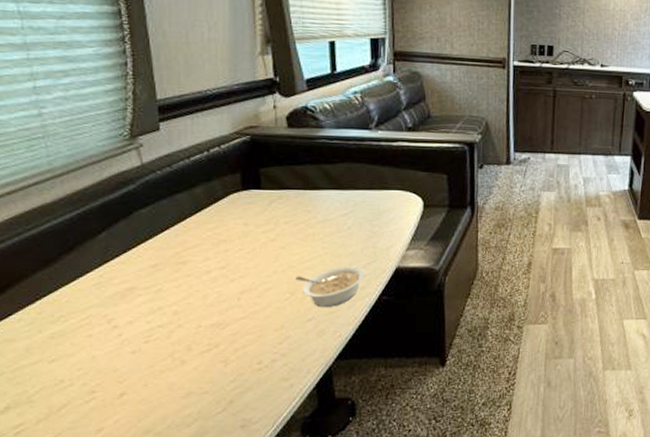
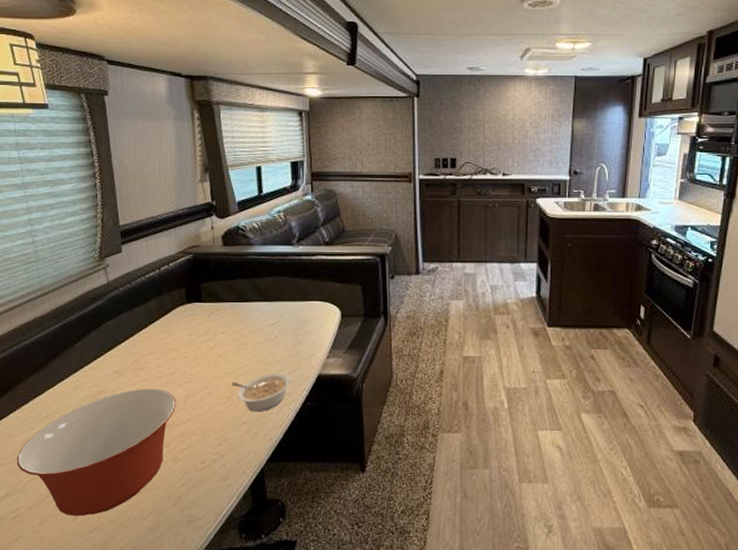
mixing bowl: none [19,284,229,428] -> present [16,388,177,517]

